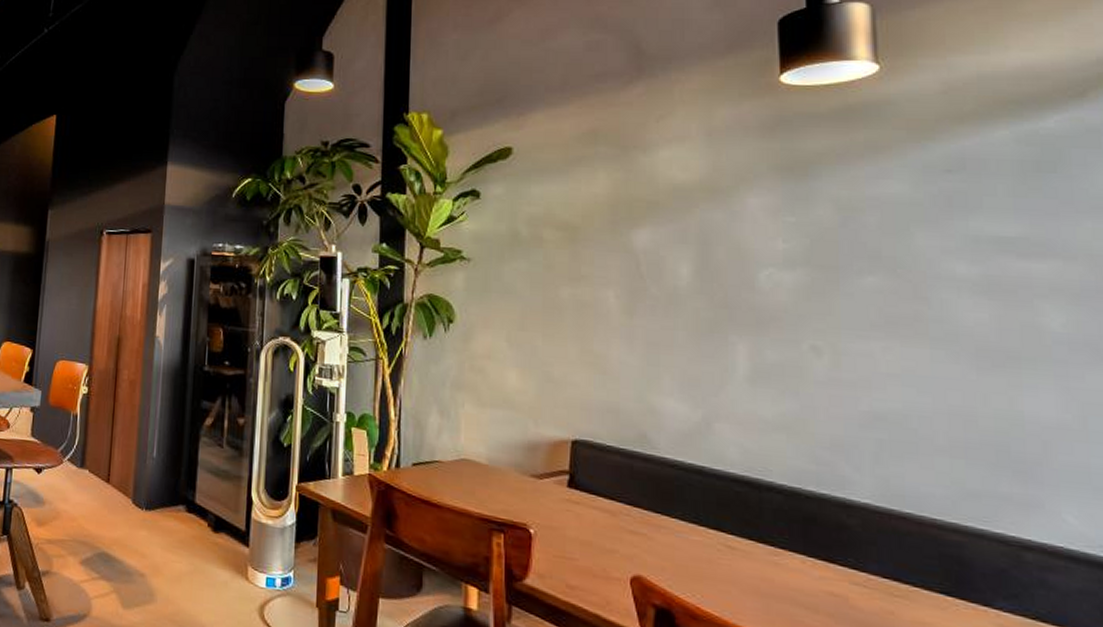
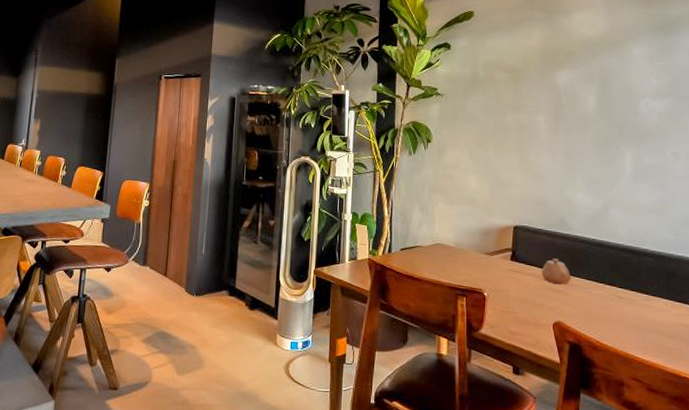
sugar bowl: none [613,487,657,524] -> present [542,258,571,284]

